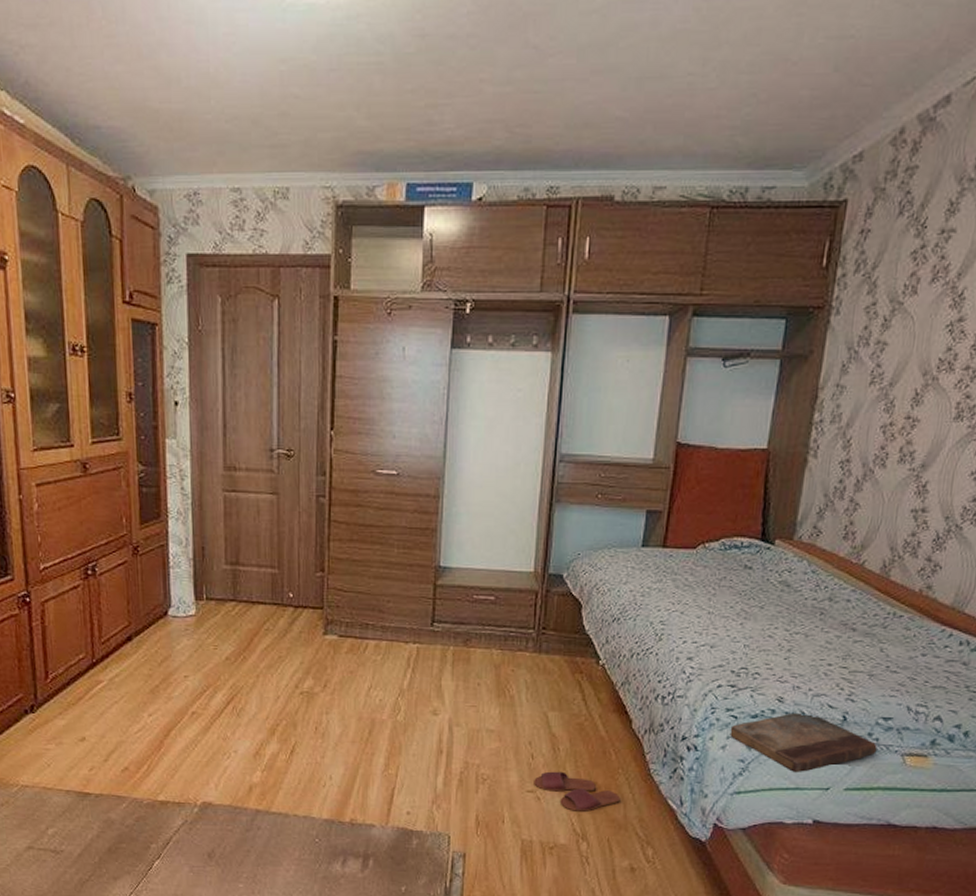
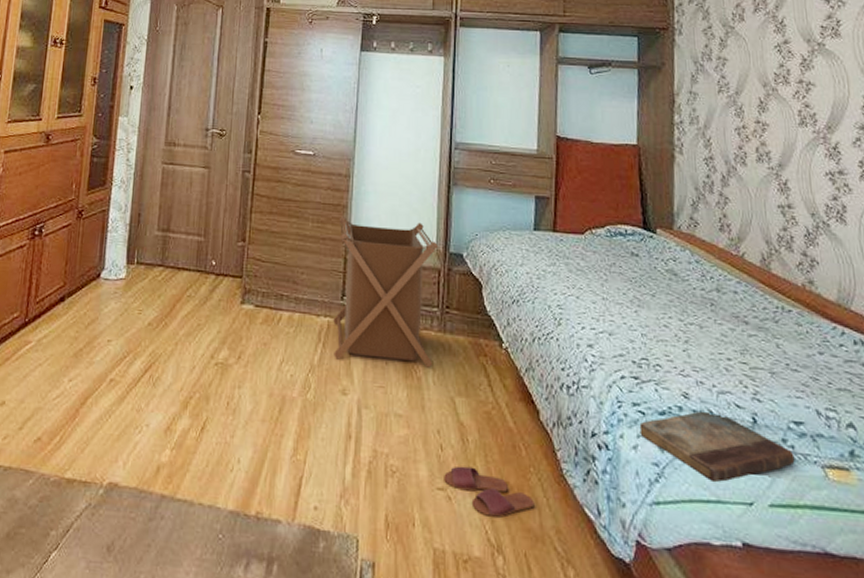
laundry basket: none [423,540,536,687] -> present [333,215,438,368]

